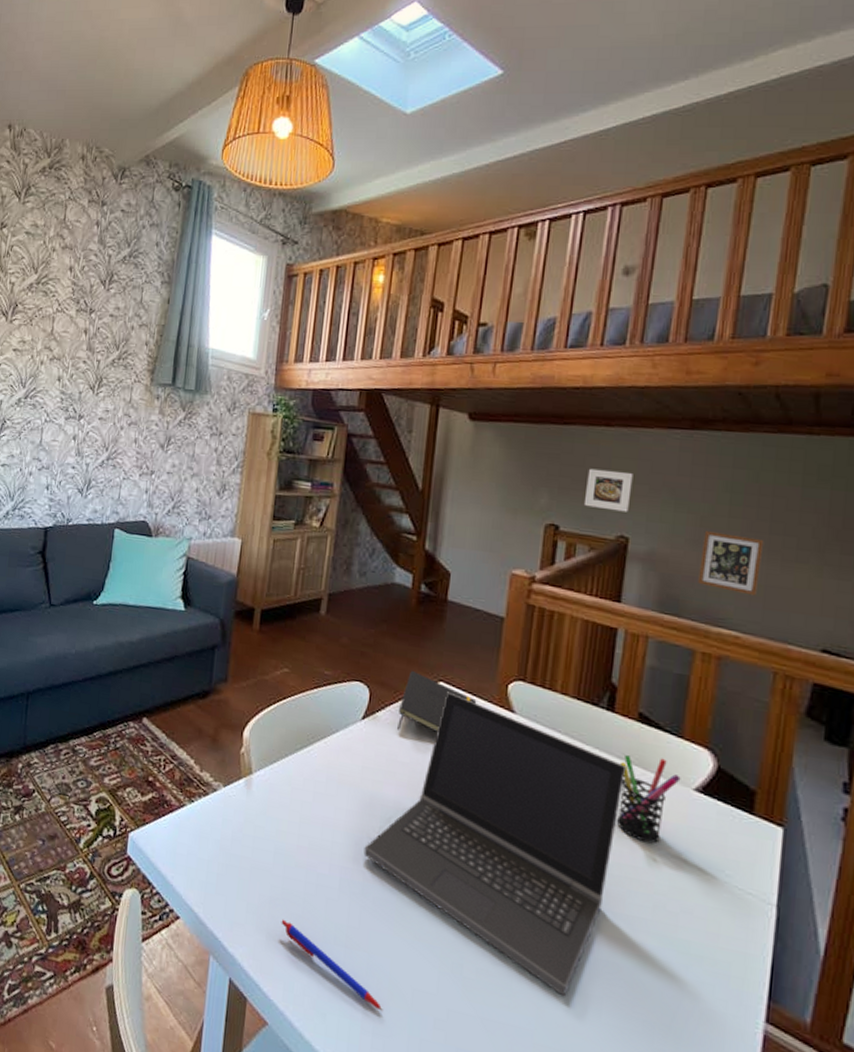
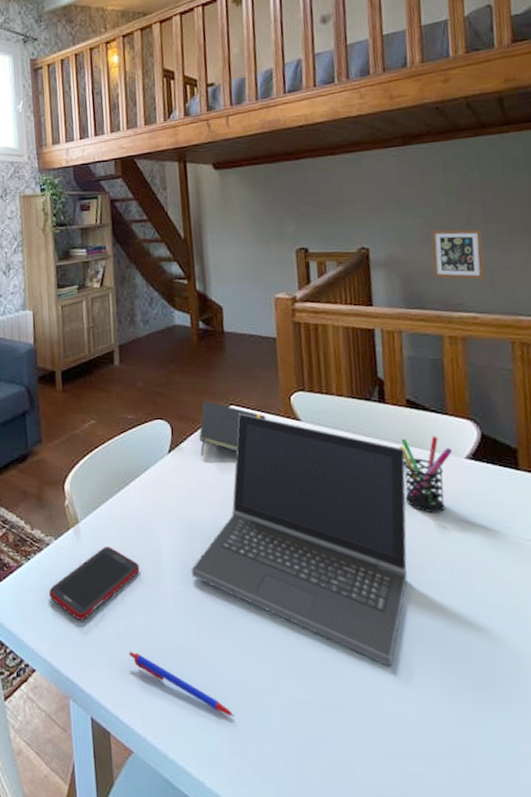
cell phone: none [207,804,309,876] -> present [49,547,140,620]
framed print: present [583,468,633,512] -> none [323,192,364,228]

